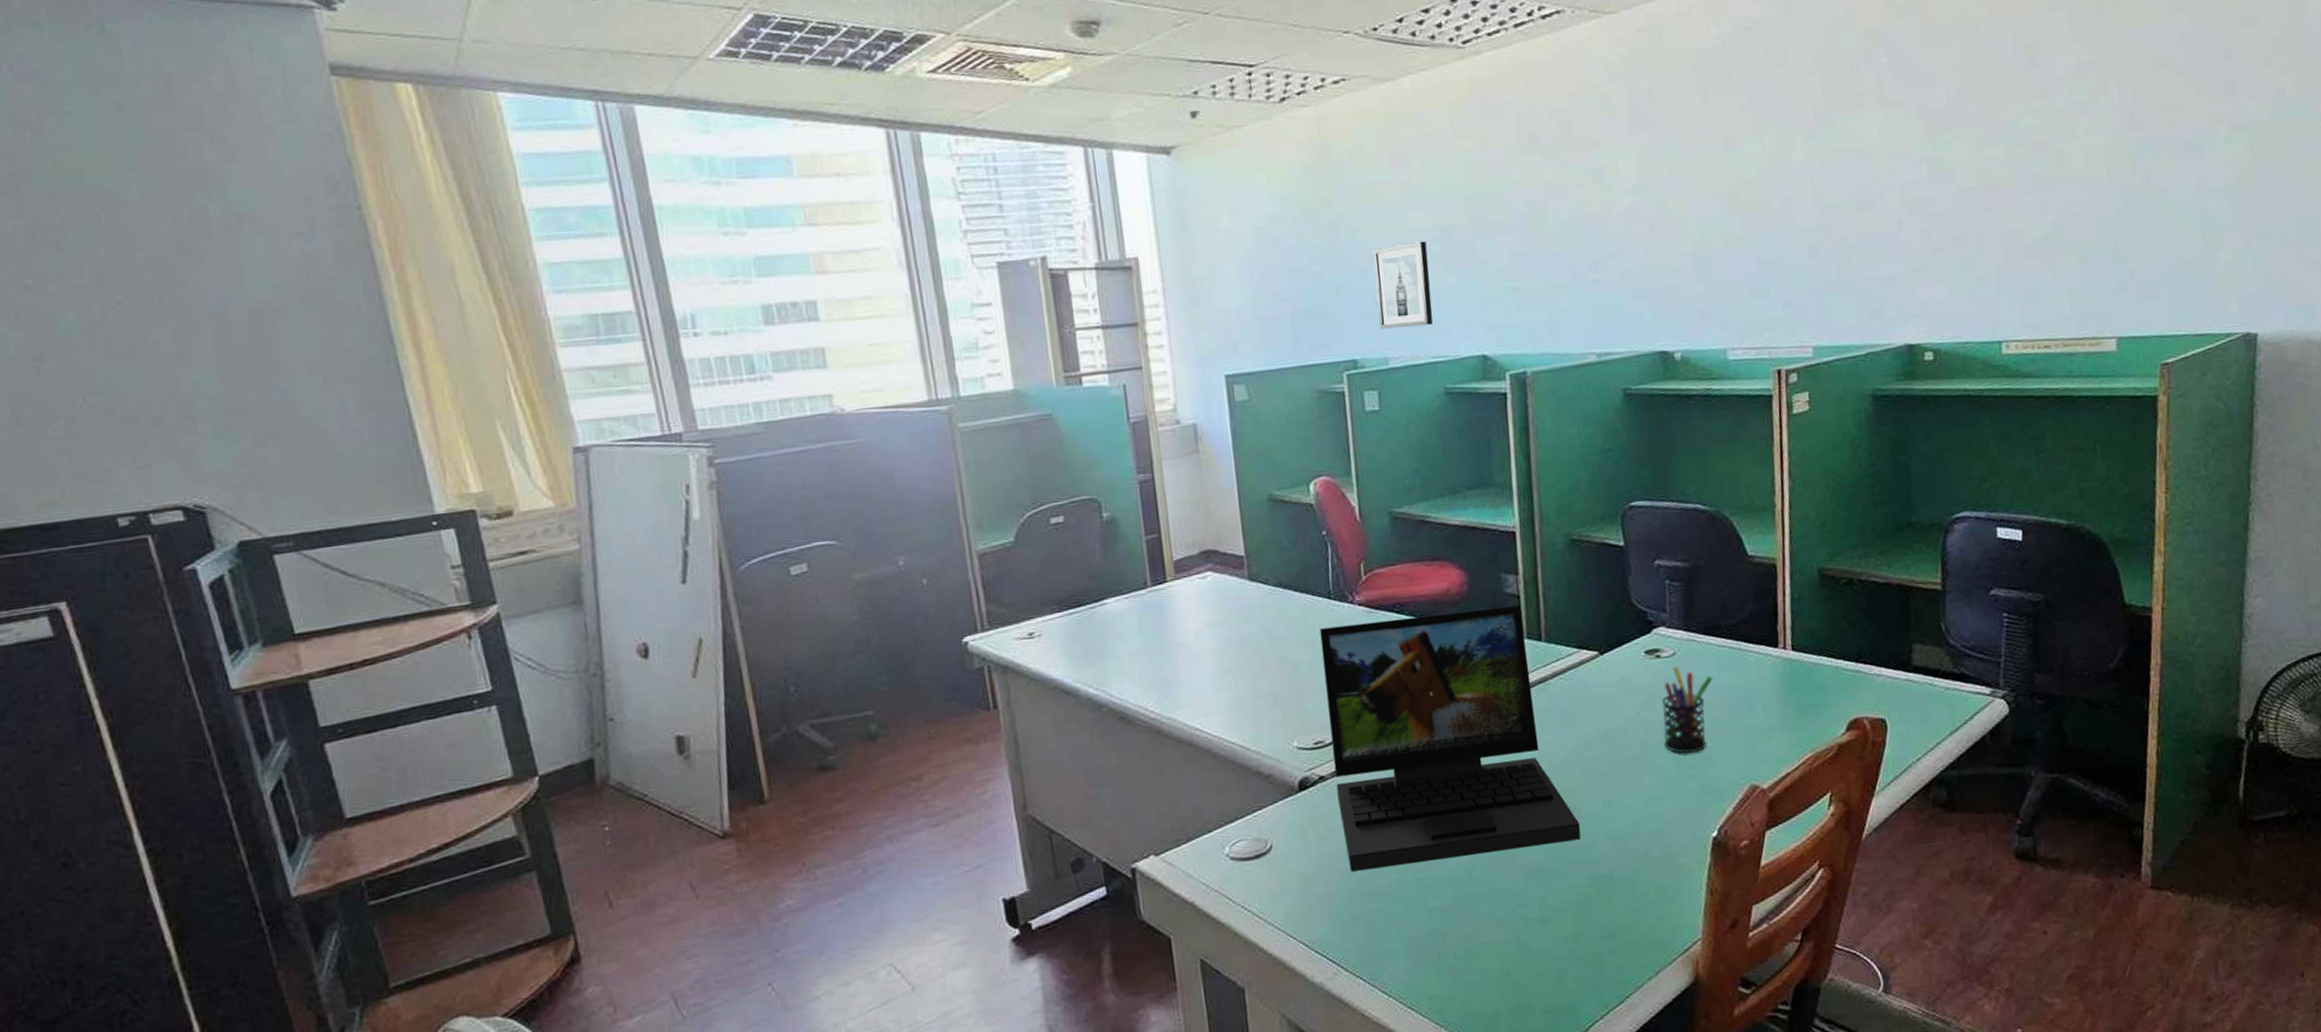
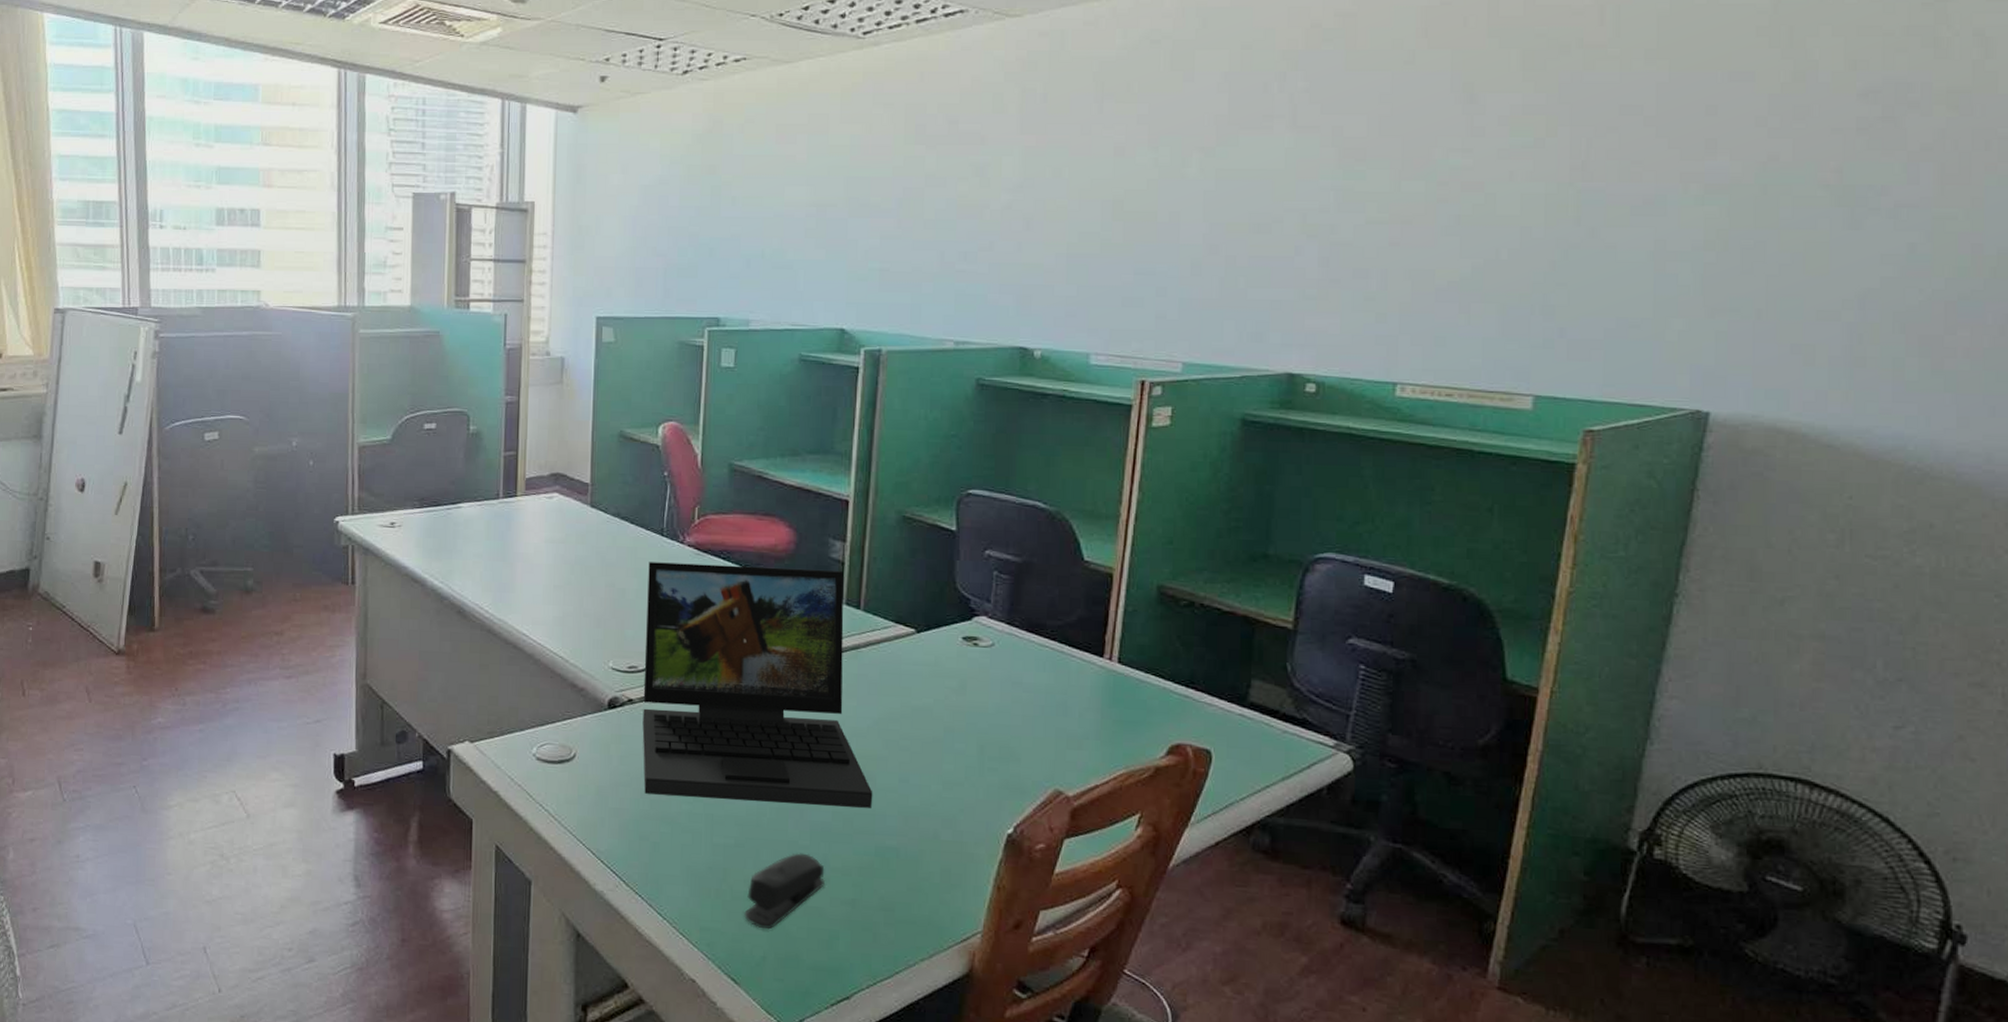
wall art: present [1373,241,1433,329] -> none [746,215,801,295]
stapler: none [1470,898,1546,984] -> present [744,853,825,930]
pen holder: present [1662,666,1713,754] -> none [970,657,1030,746]

